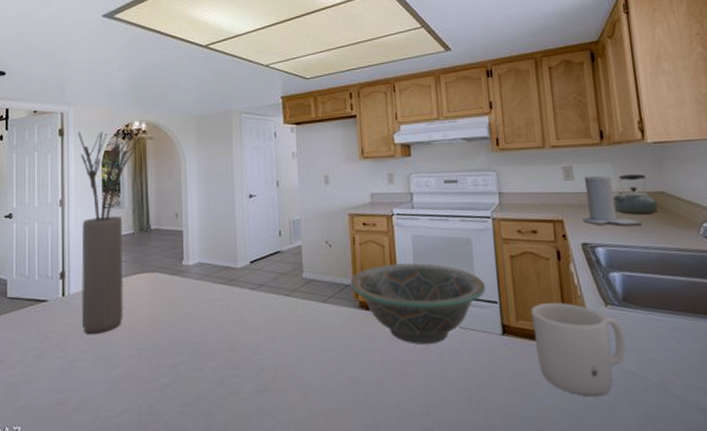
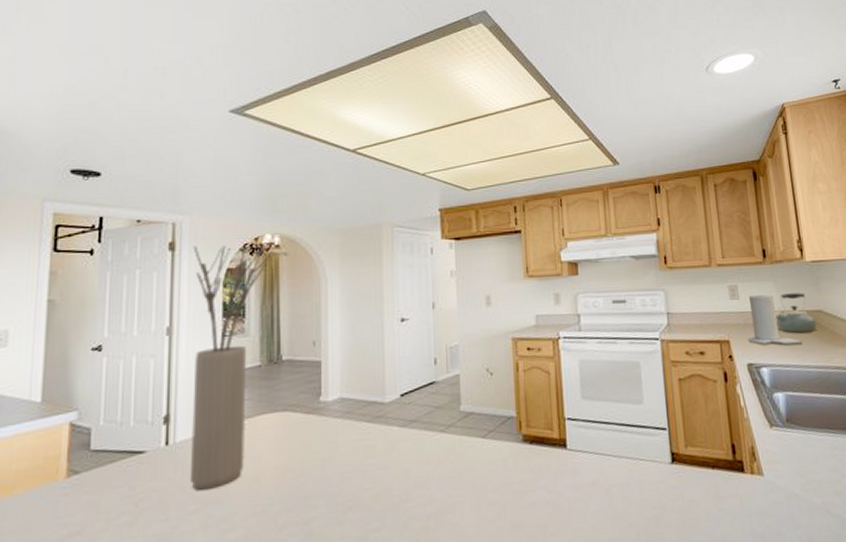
decorative bowl: present [349,263,486,344] -> none [512,389,655,479]
mug: present [531,302,627,396] -> none [700,426,791,523]

